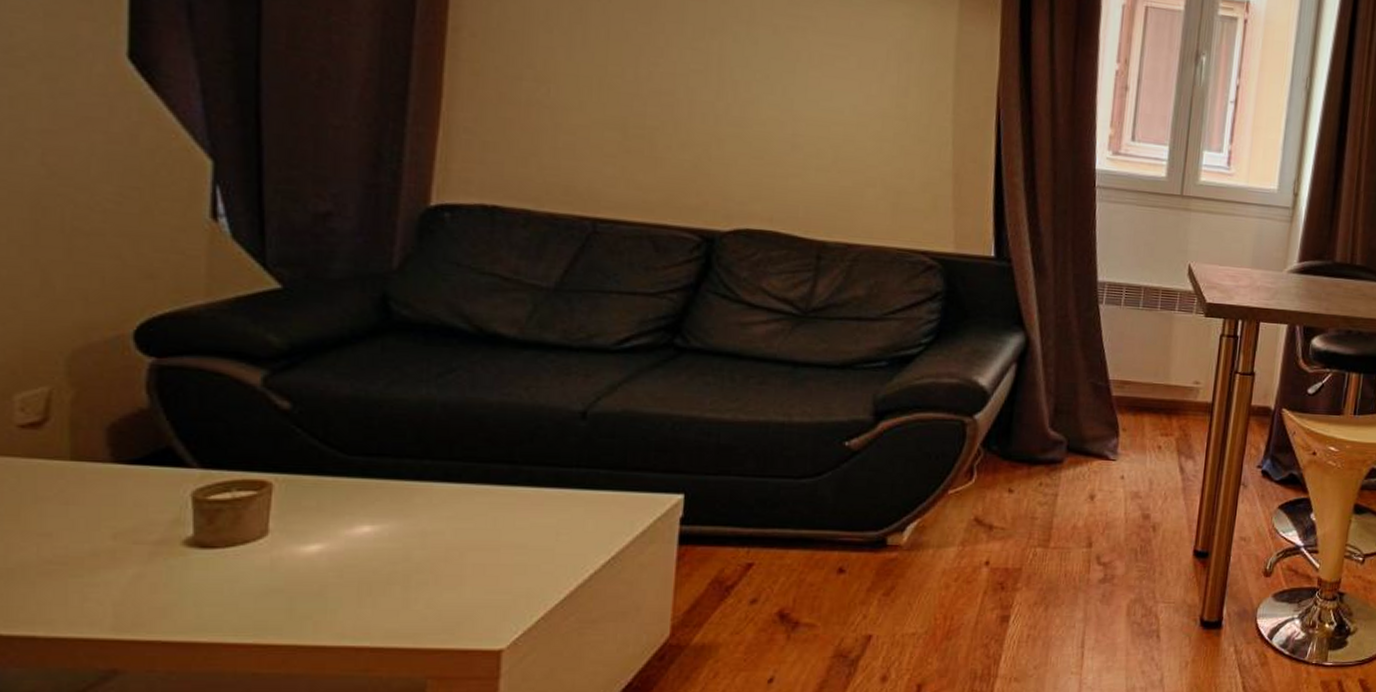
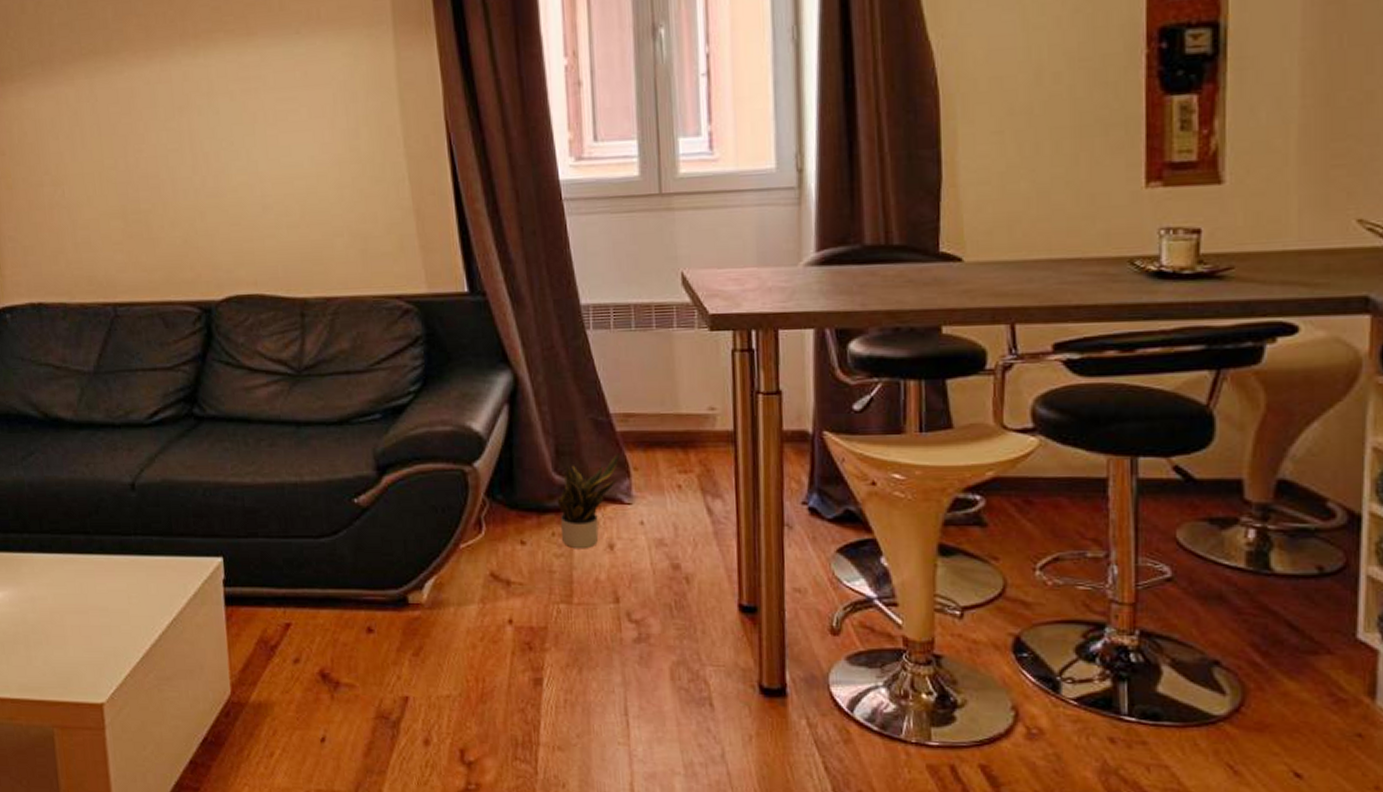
potted plant: none [1048,414,1113,498] -> present [557,452,620,548]

